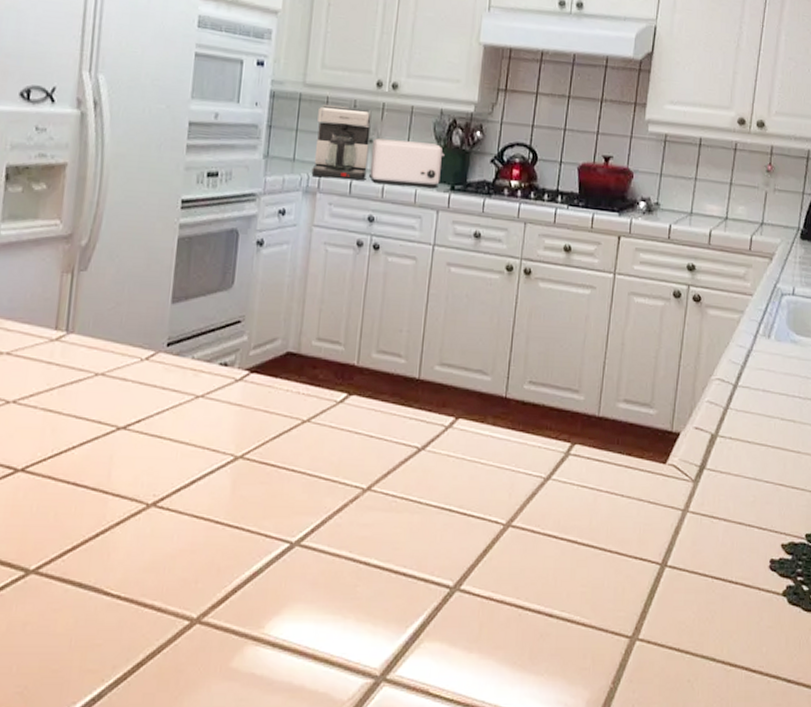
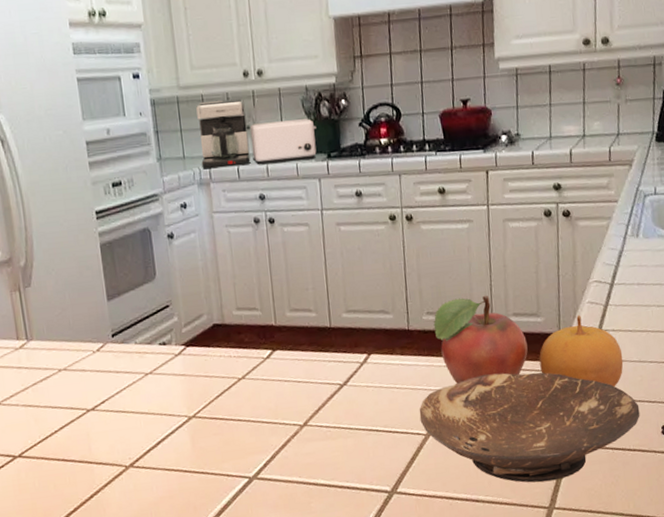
bowl: none [501,464,748,605] -> present [419,372,640,483]
fruit: none [534,371,635,472] -> present [433,295,528,384]
fruit: none [645,413,737,504] -> present [539,315,624,387]

